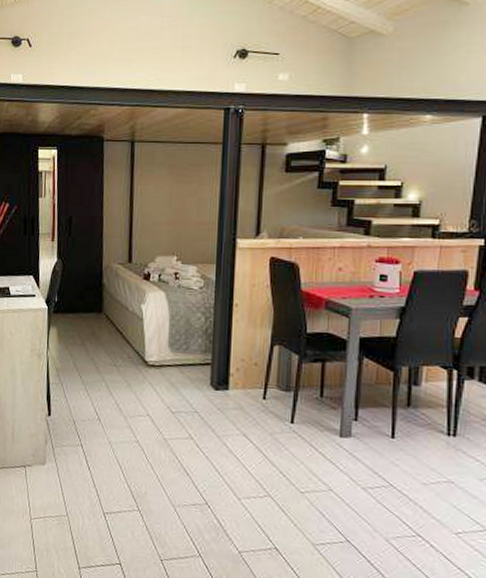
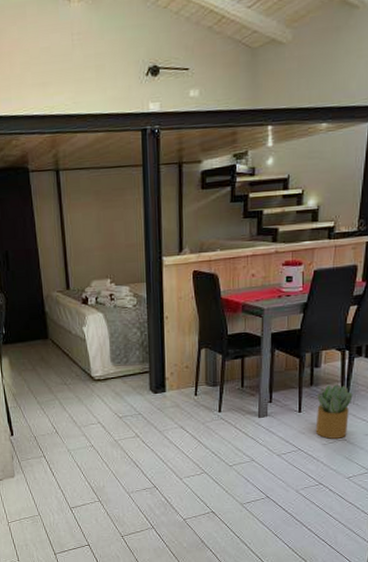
potted plant: none [413,408,463,480] -> present [315,384,353,439]

